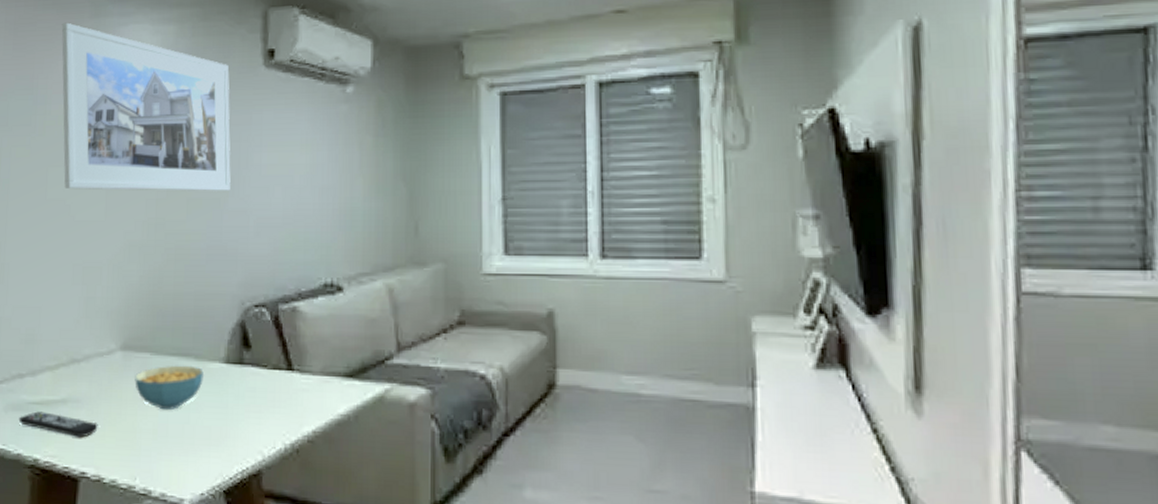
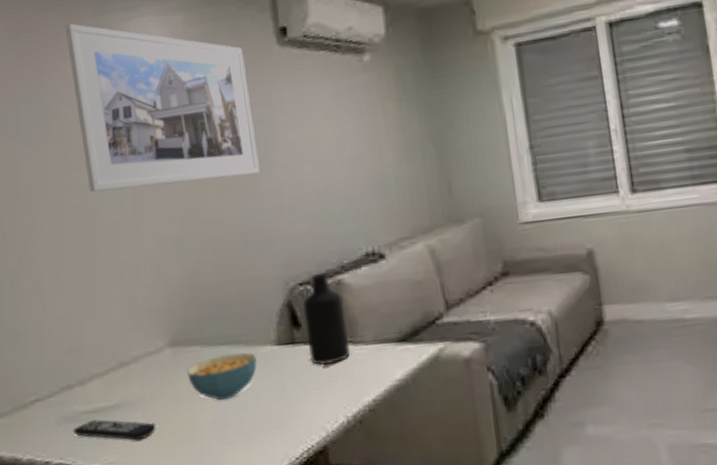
bottle: none [255,298,297,390] -> present [303,273,351,366]

